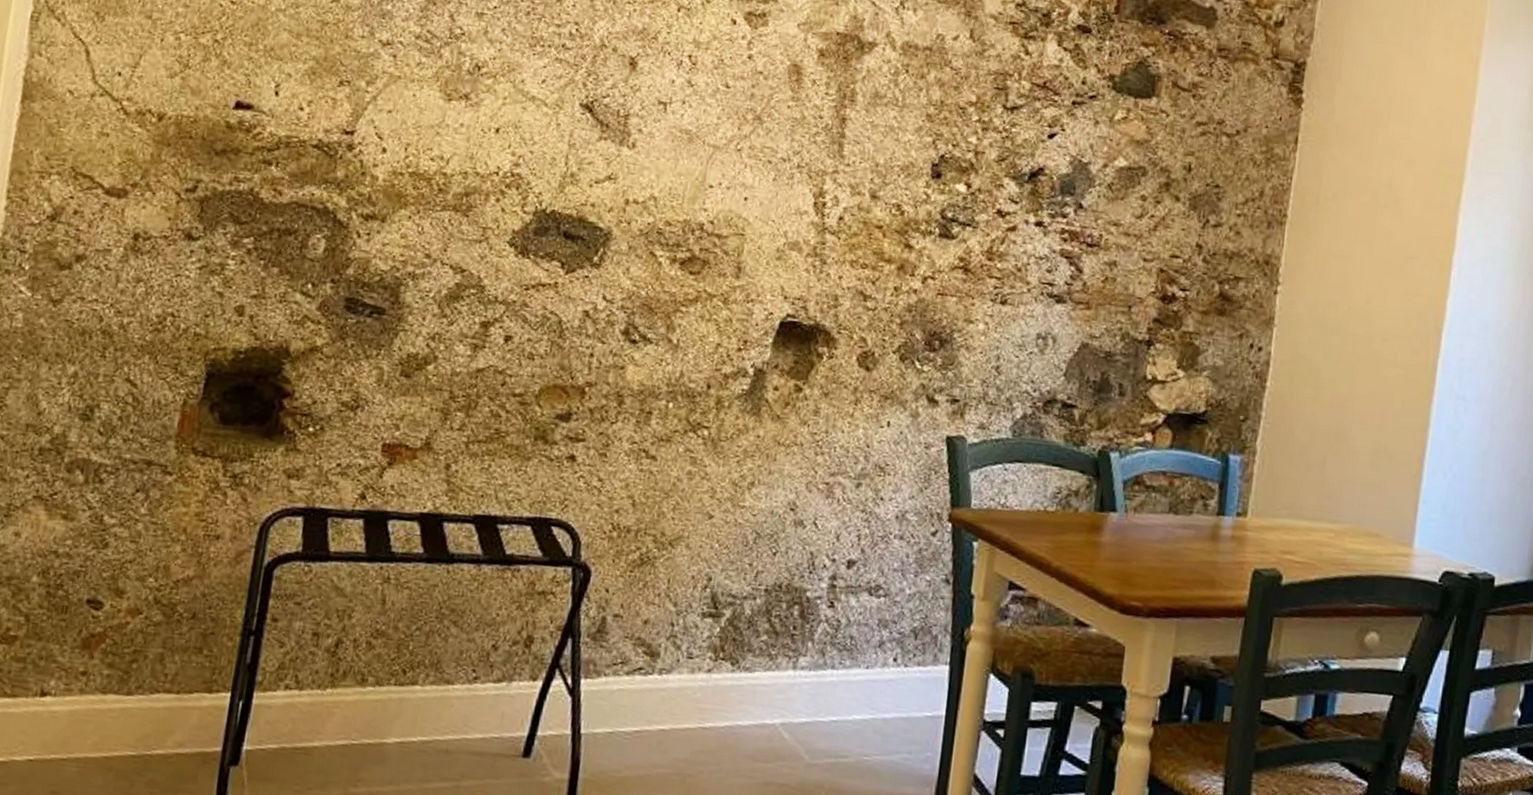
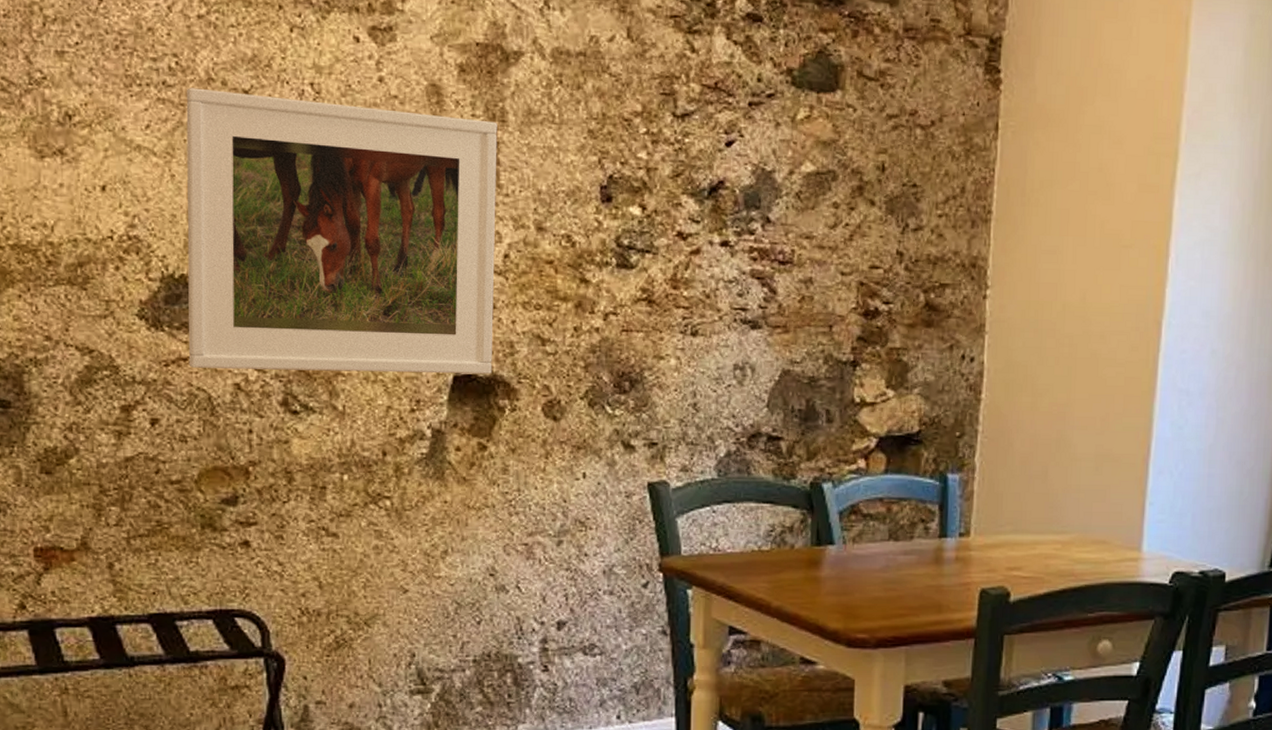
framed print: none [546,51,847,323] -> present [186,88,497,375]

